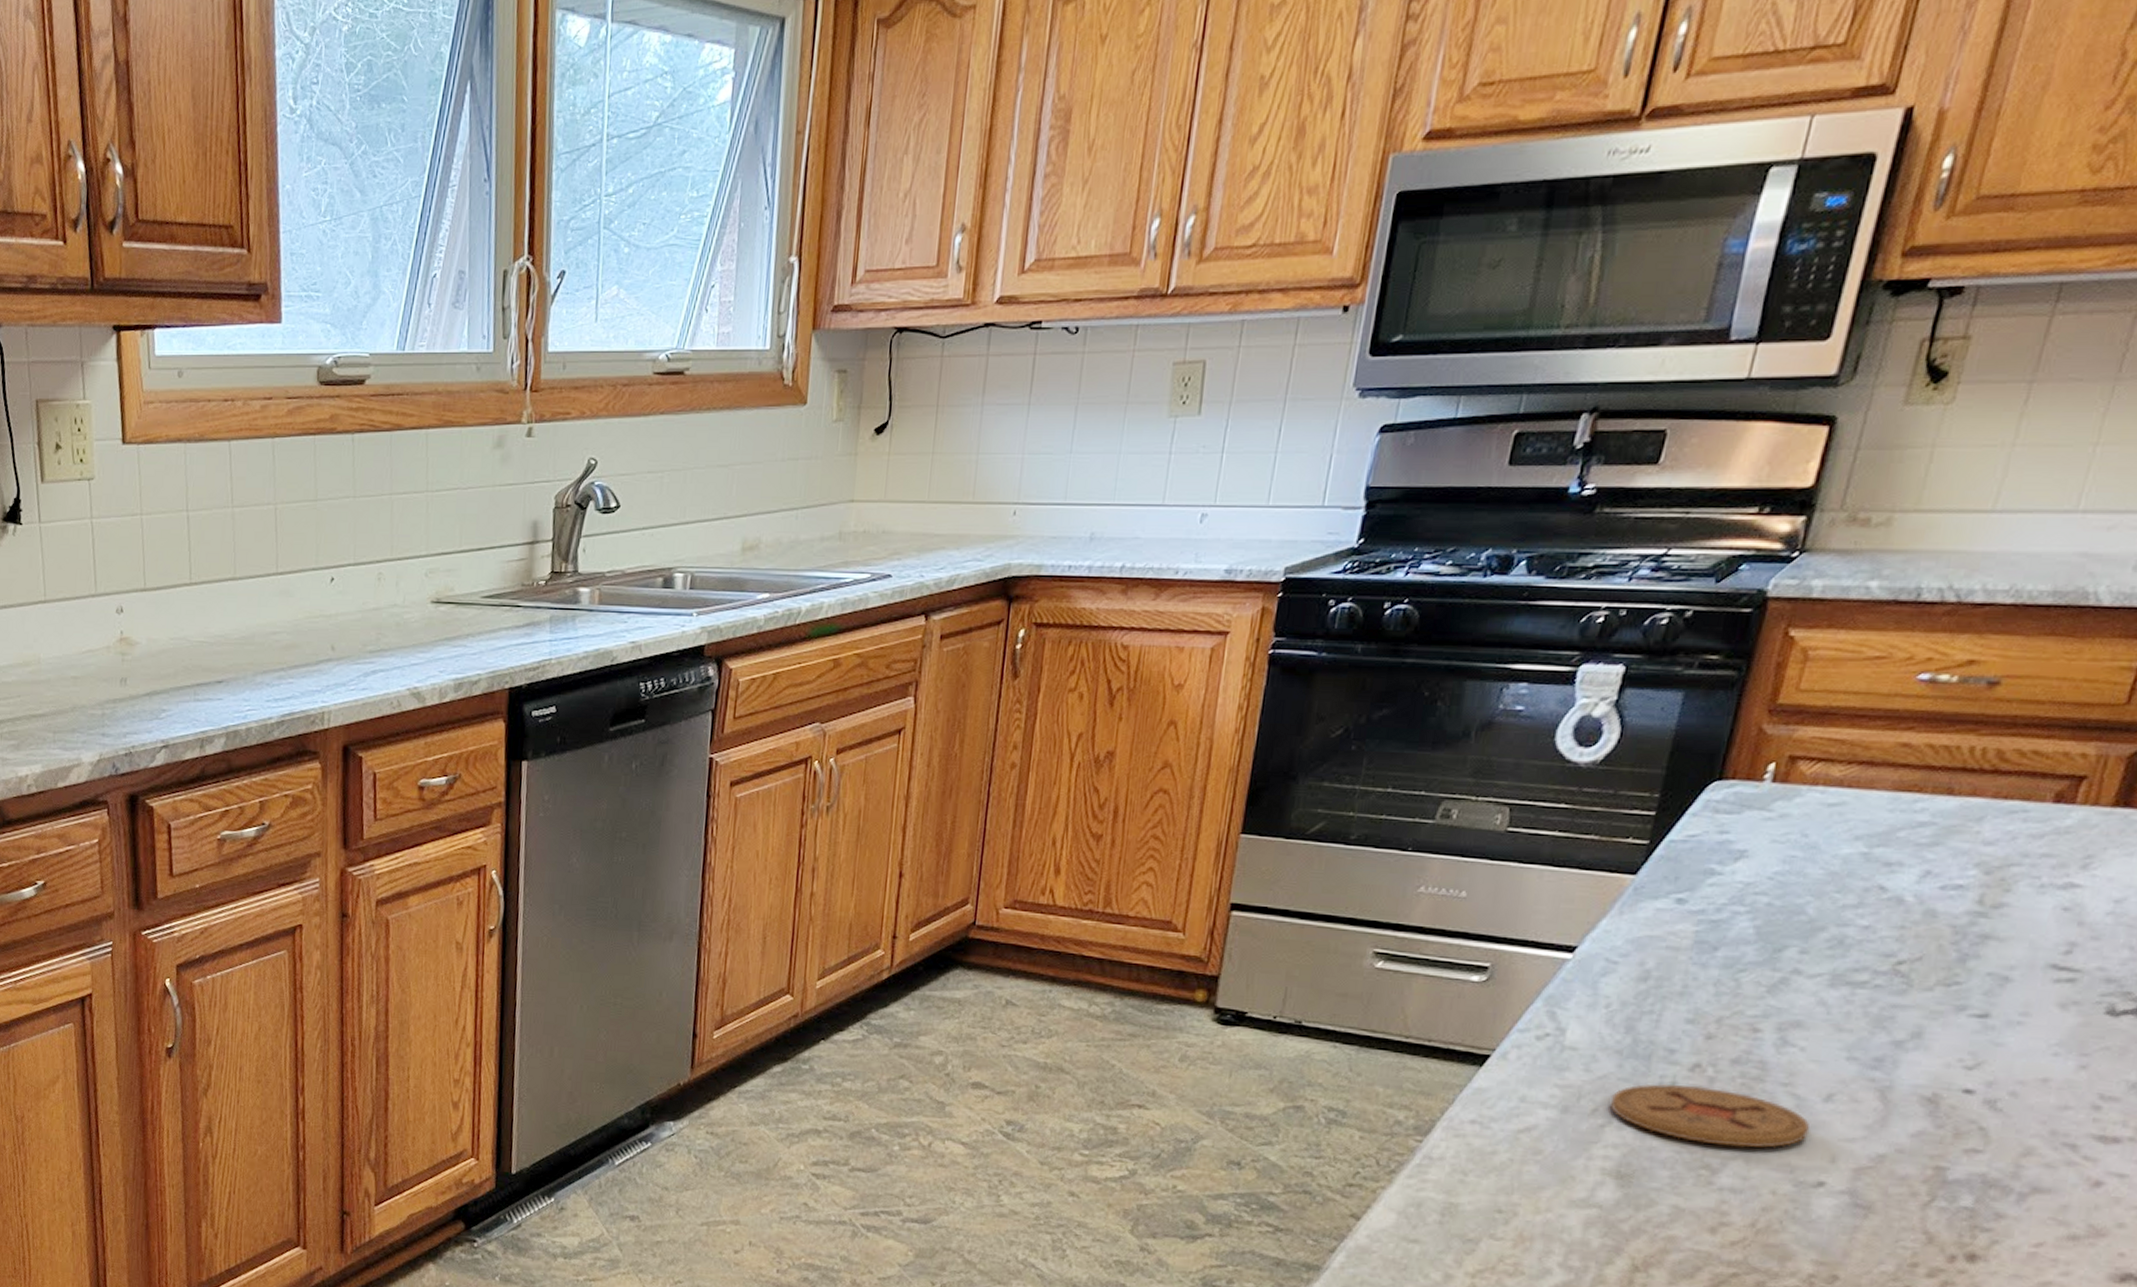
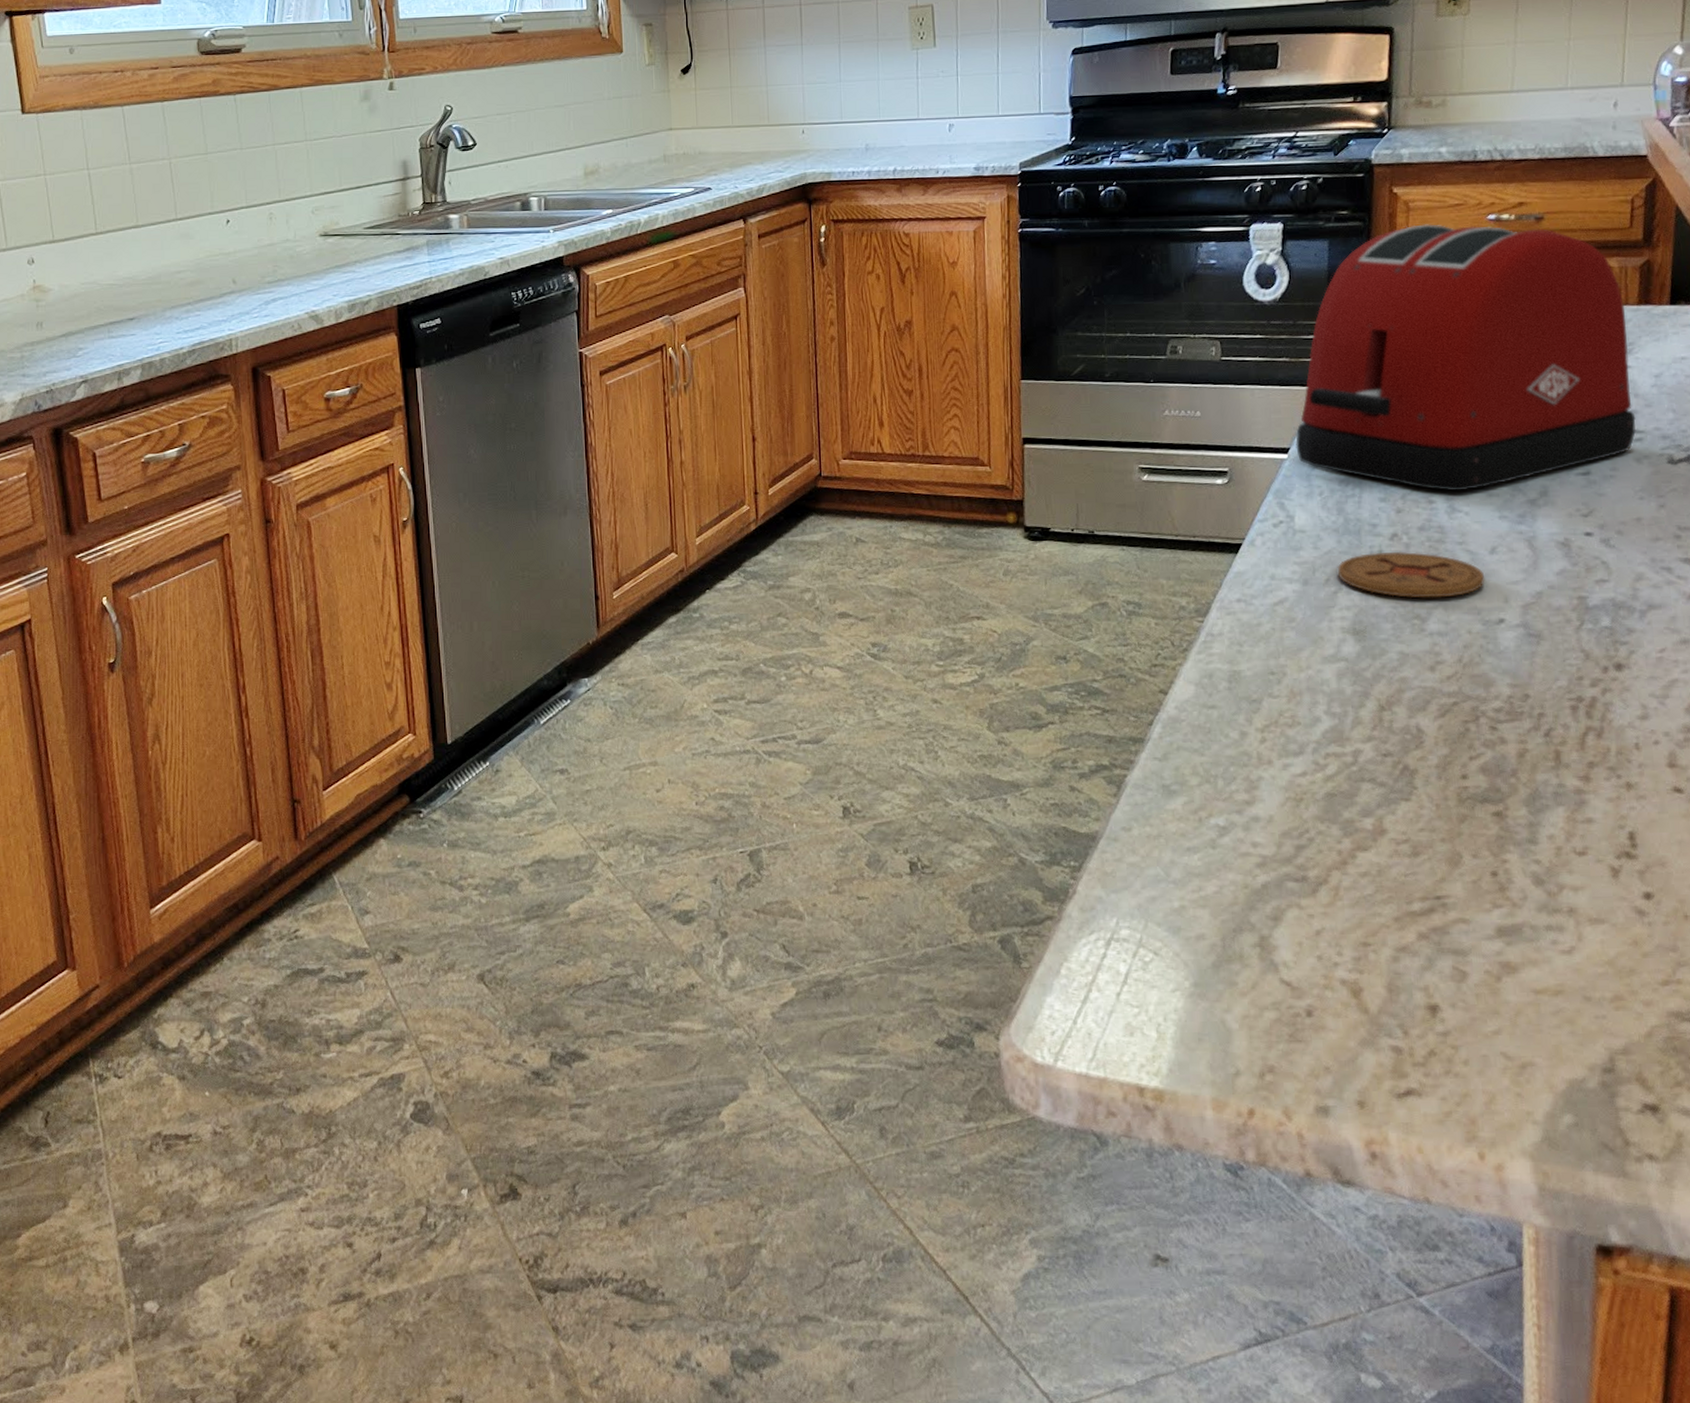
toaster: none [1585,680,2093,1021] -> present [1295,224,1636,492]

